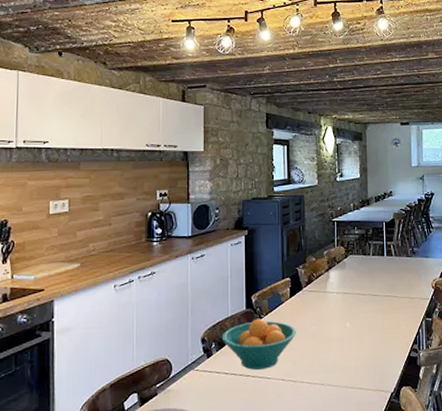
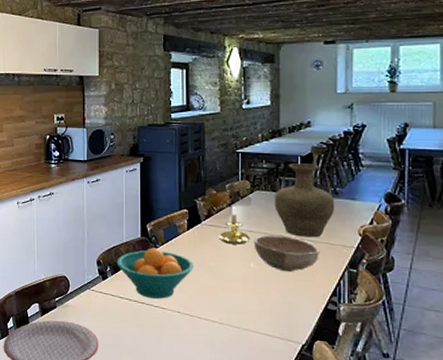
candle holder: none [319,271,346,307] -> present [219,206,251,245]
bowl: none [348,295,402,328] -> present [253,235,319,273]
vase: none [365,228,414,294] -> present [274,163,335,238]

